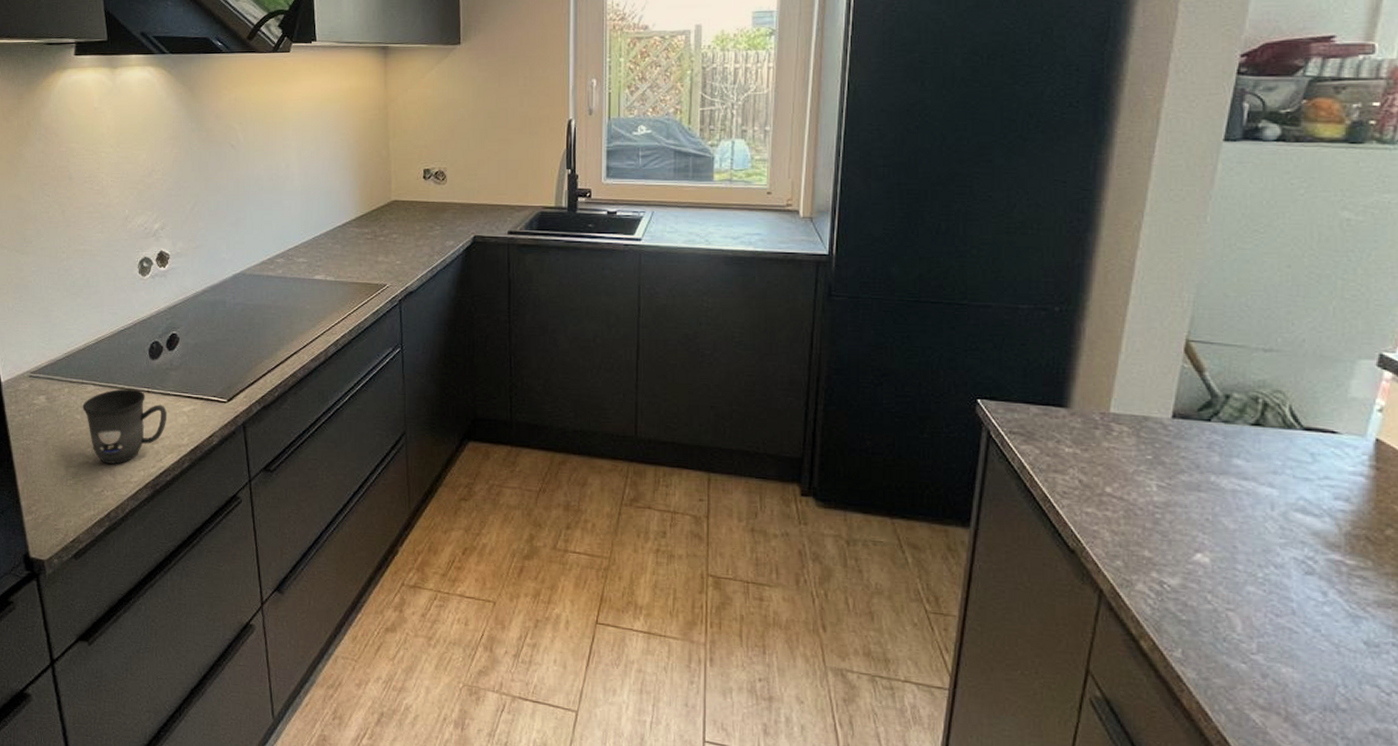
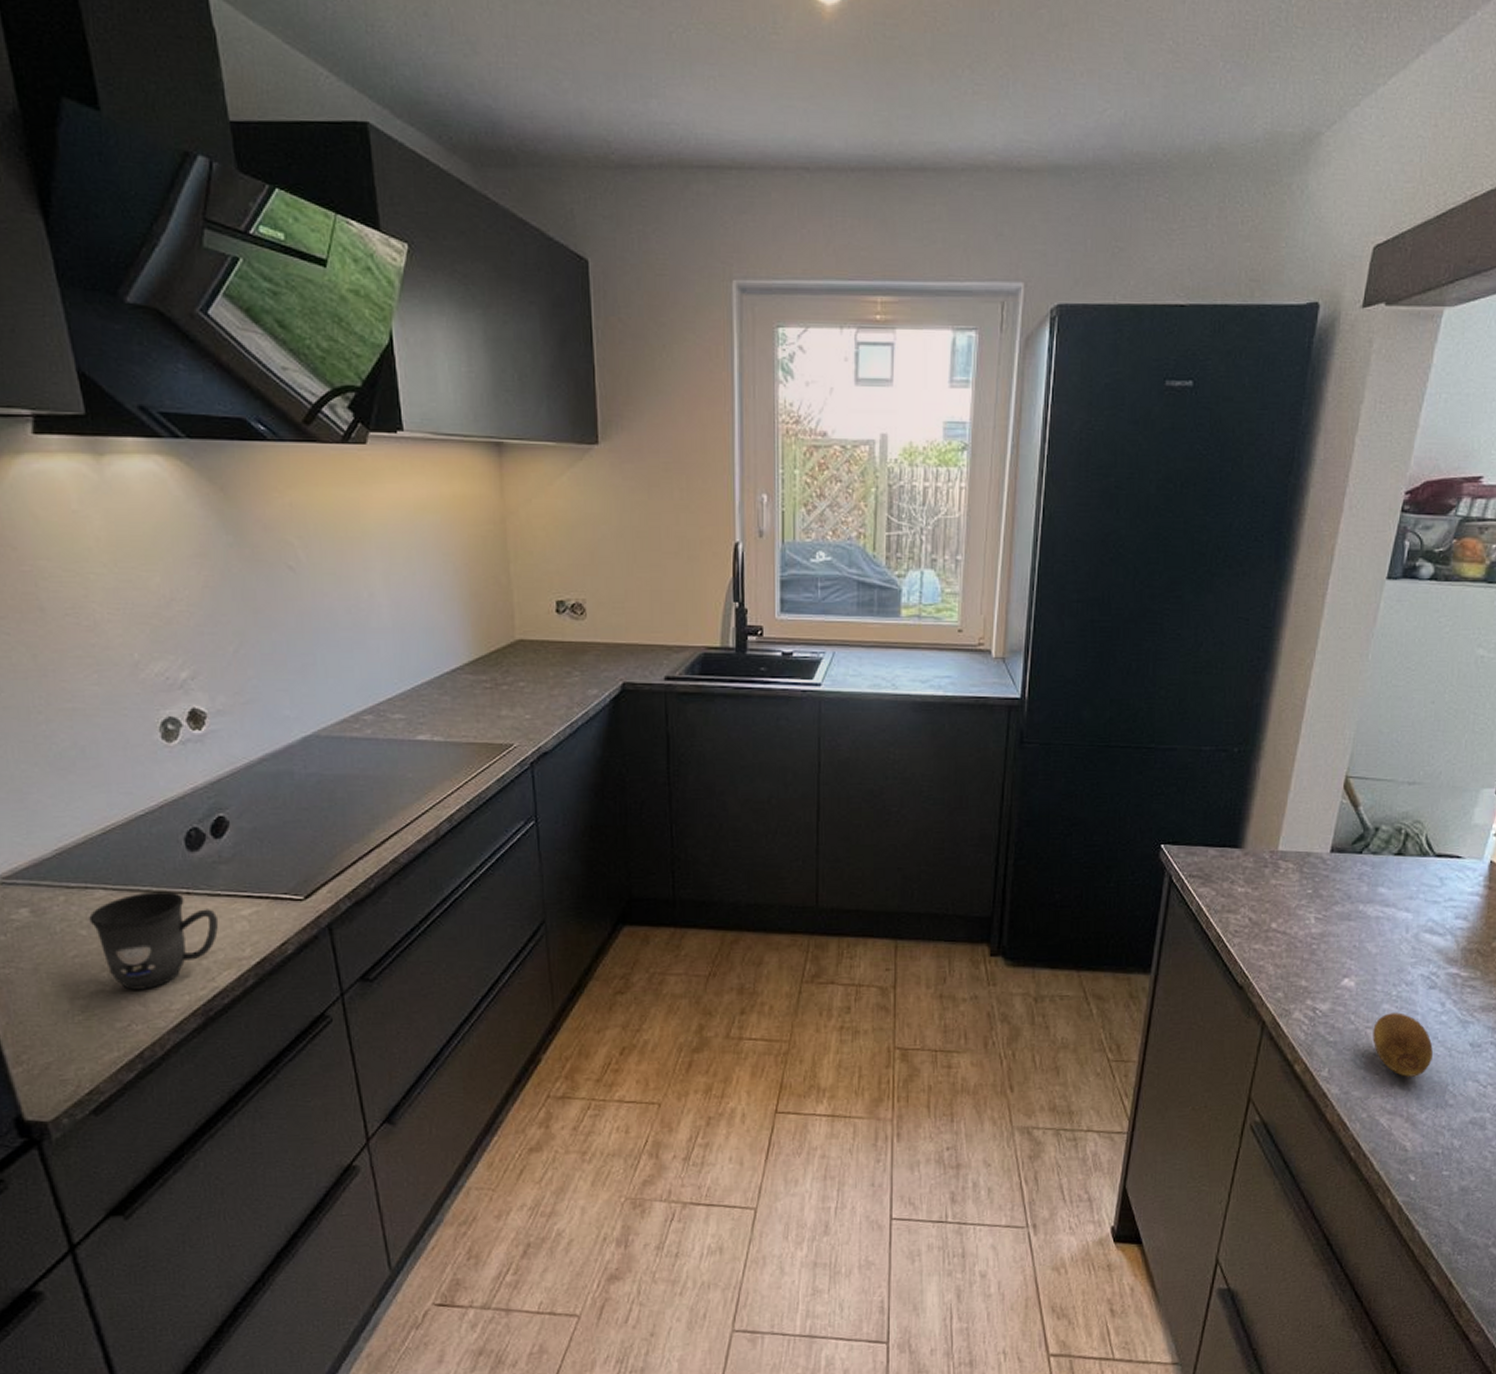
fruit: none [1236,596,1315,672] -> present [1372,1012,1433,1077]

